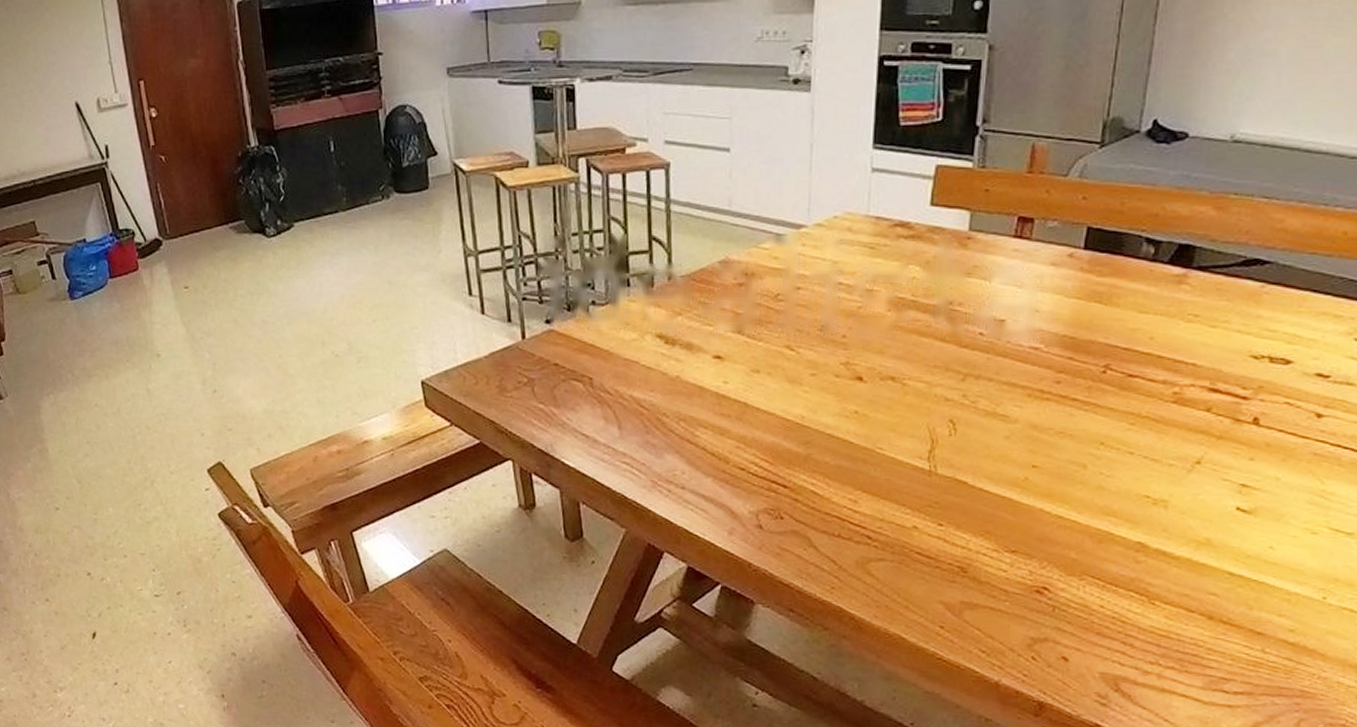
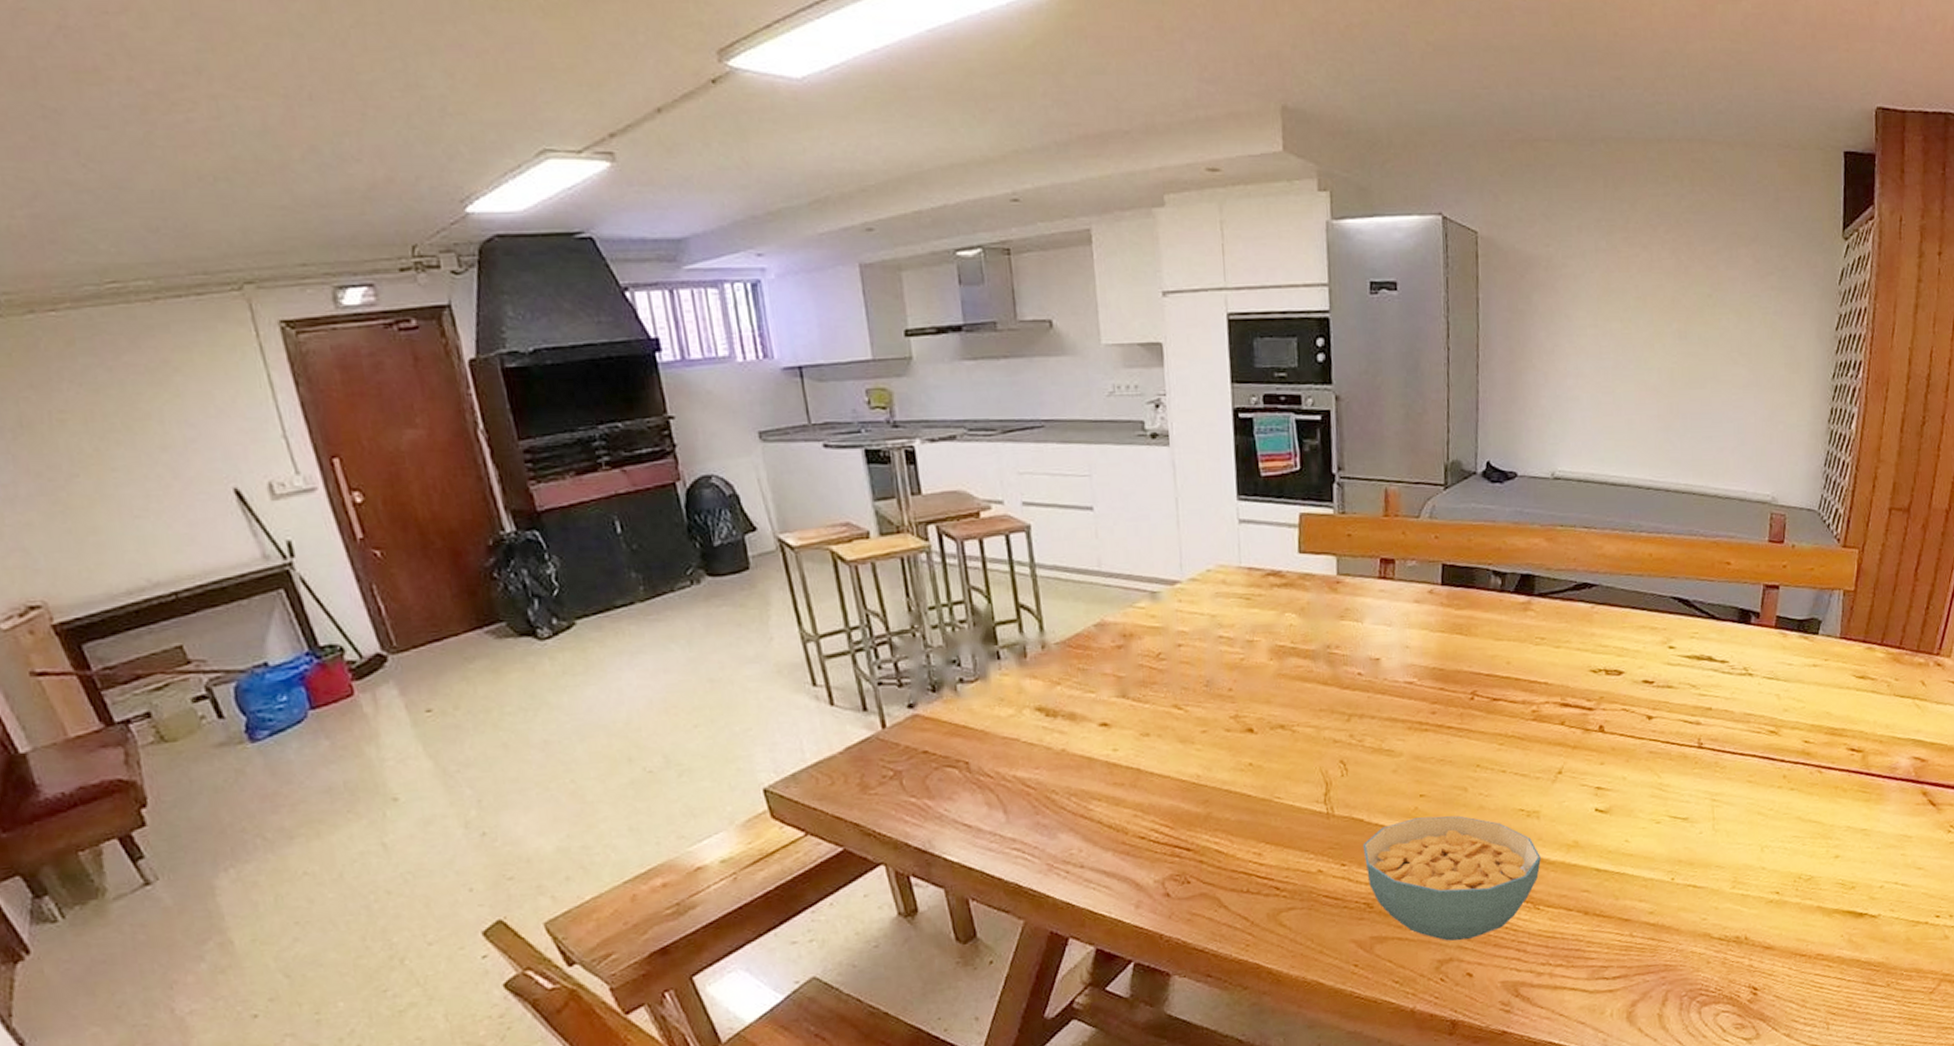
cereal bowl: none [963,488,1164,623] -> present [1362,815,1541,941]

